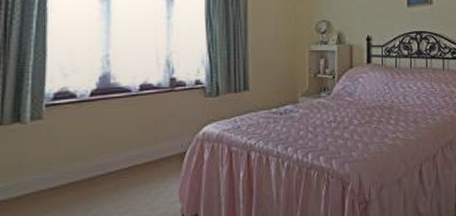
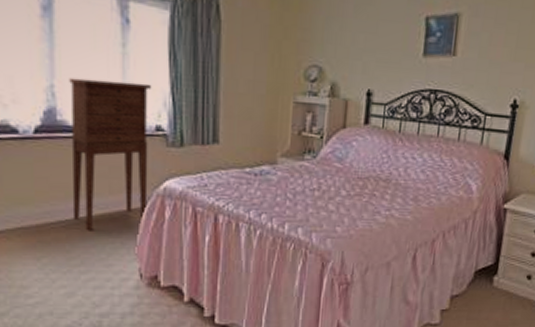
cabinet: none [121,46,192,179] -> present [69,78,152,231]

